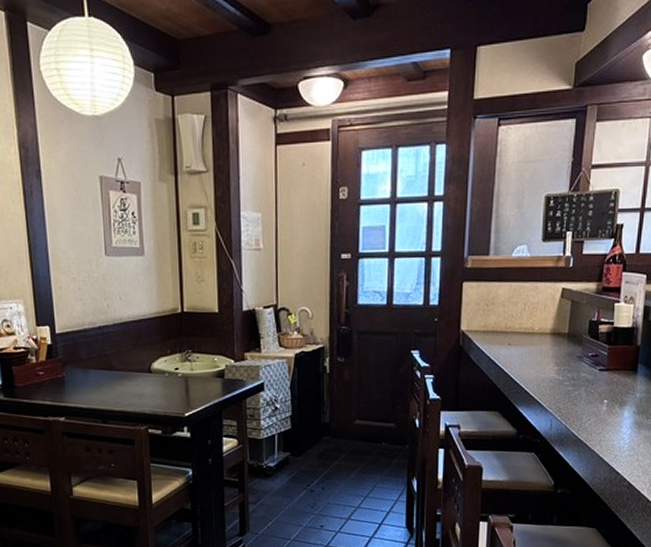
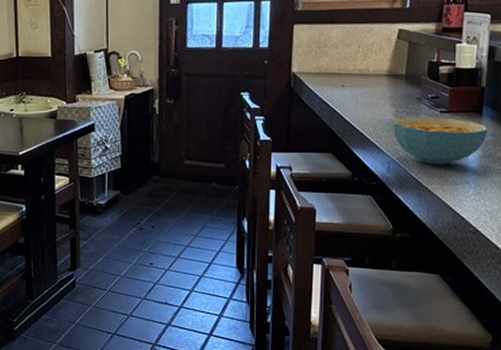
cereal bowl: none [556,375,643,422] -> present [393,117,489,165]

